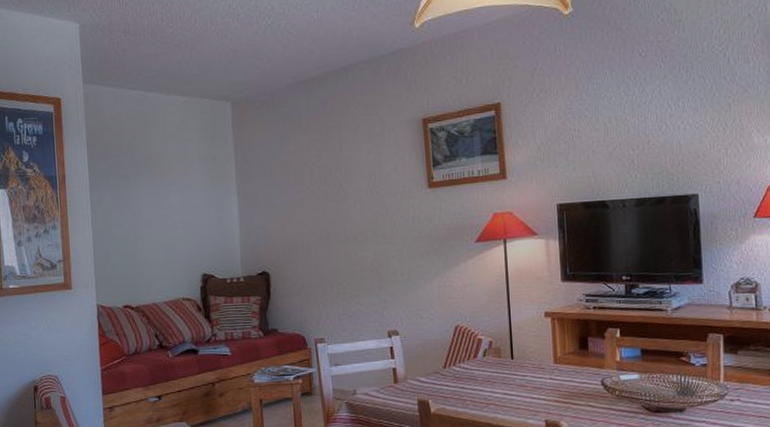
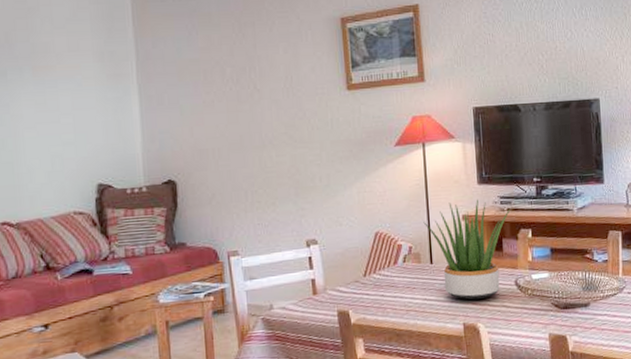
potted plant: none [504,296,596,398] -> present [423,199,510,301]

